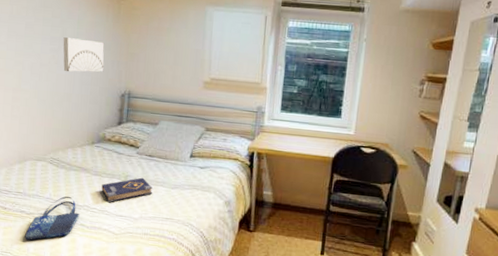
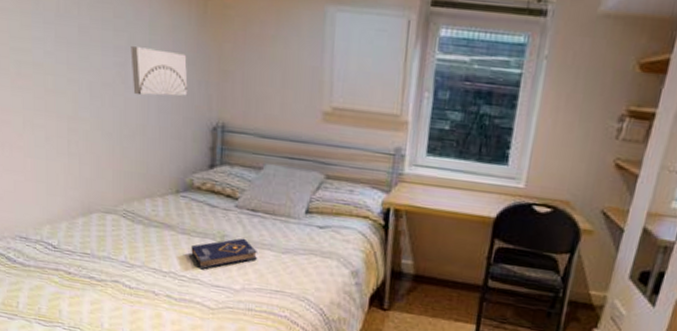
shopping bag: present [25,196,80,241] -> none [97,259,165,314]

